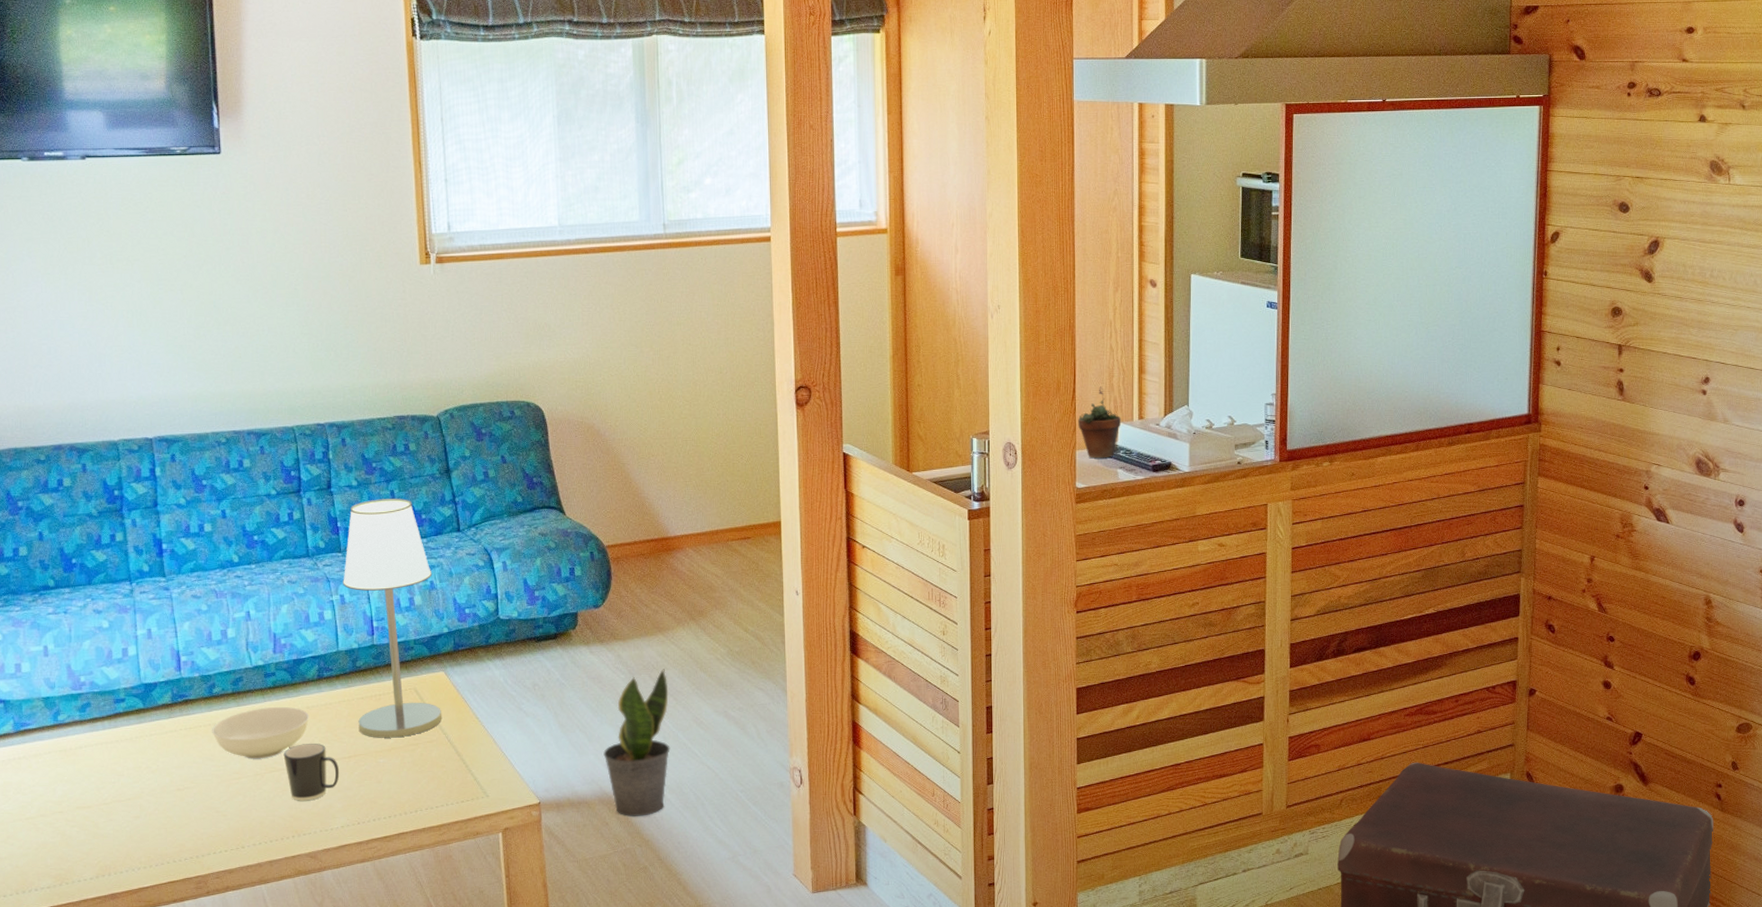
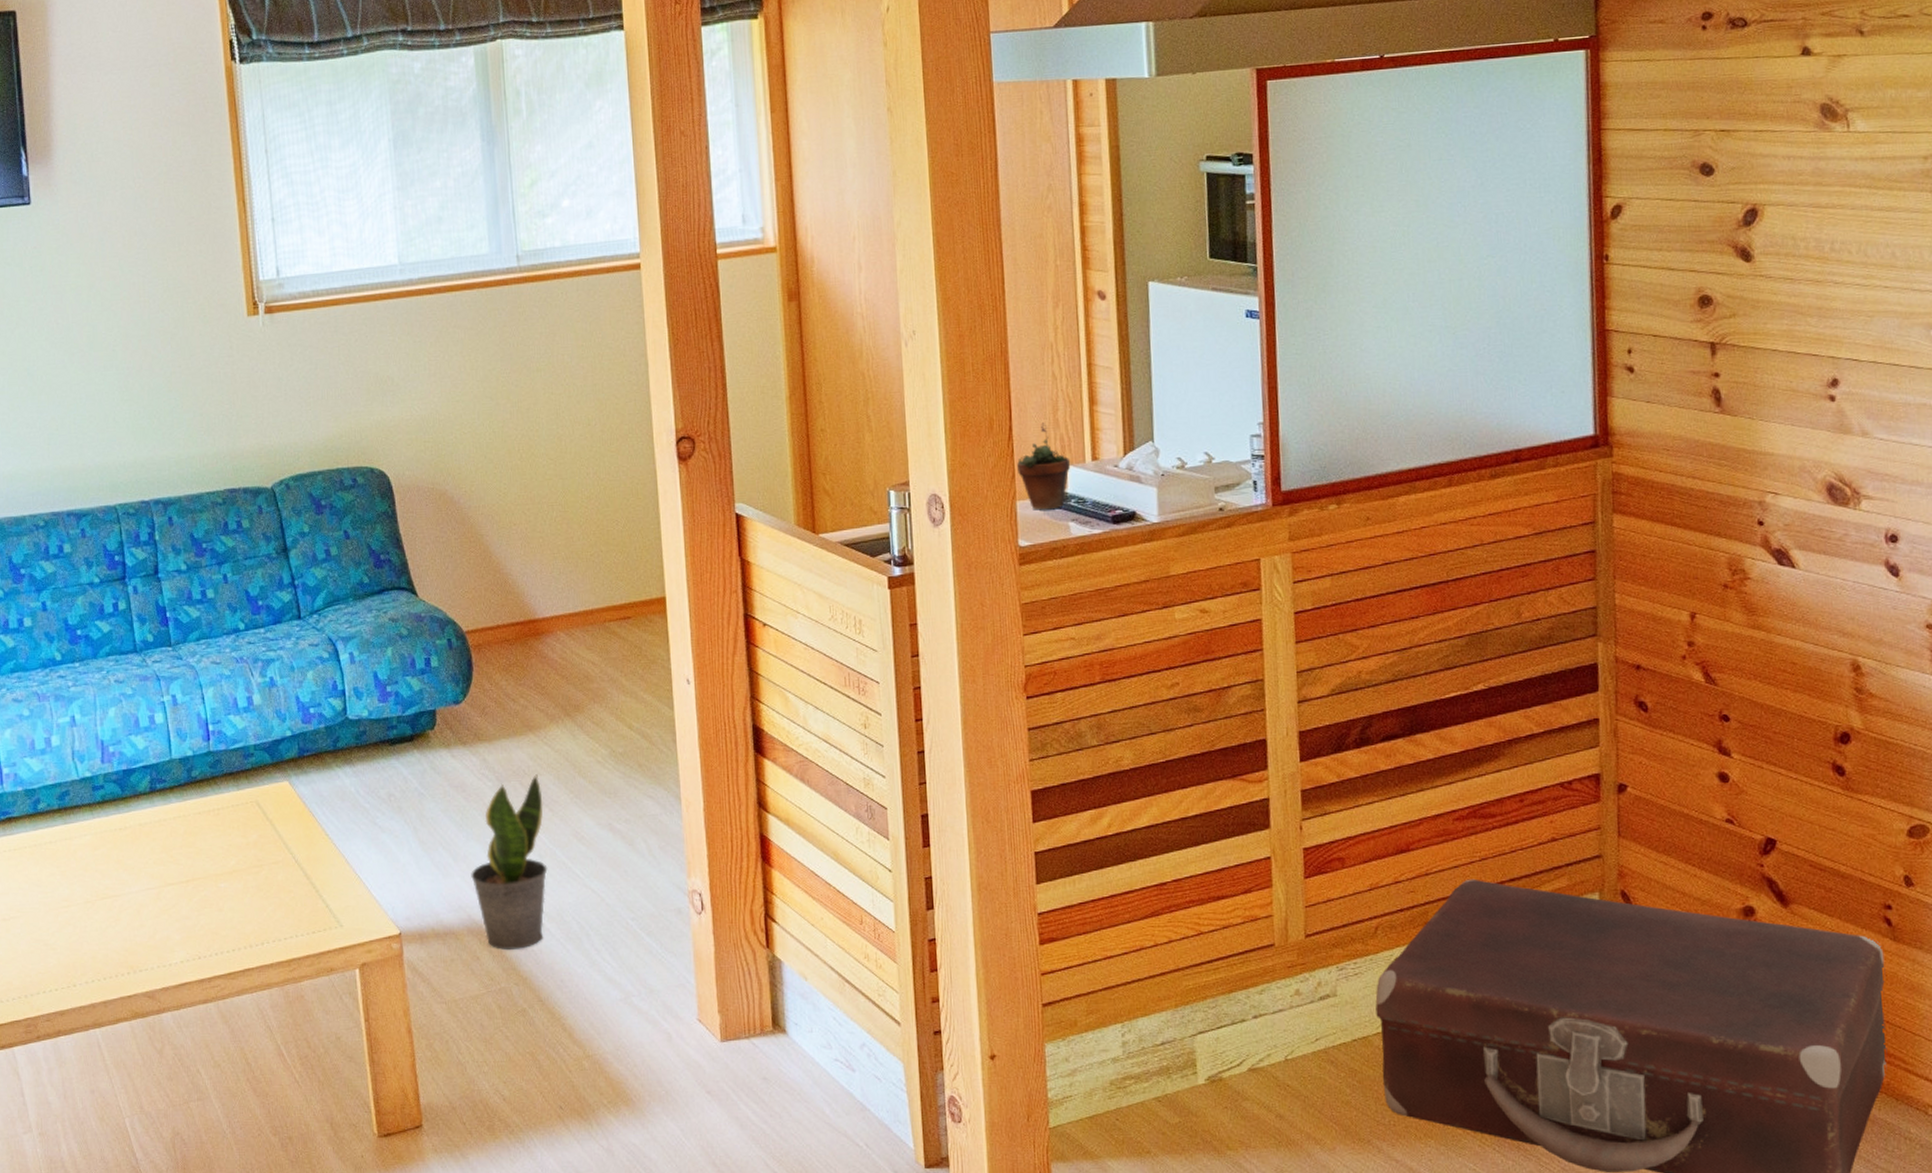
bowl: present [212,706,310,759] -> none [38,823,143,884]
mug: present [283,744,340,801] -> none [115,866,177,932]
table lamp: present [343,499,442,738] -> none [174,583,288,859]

